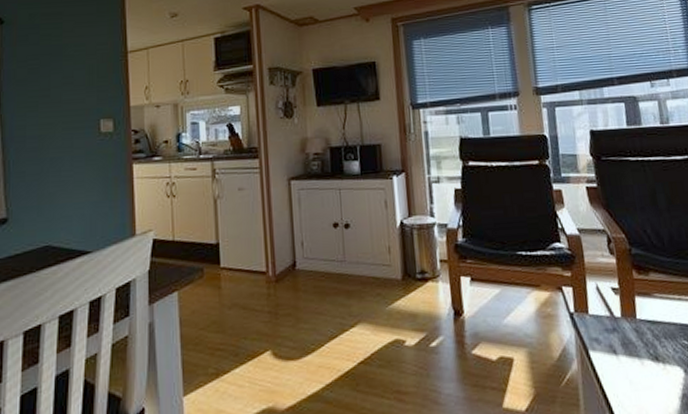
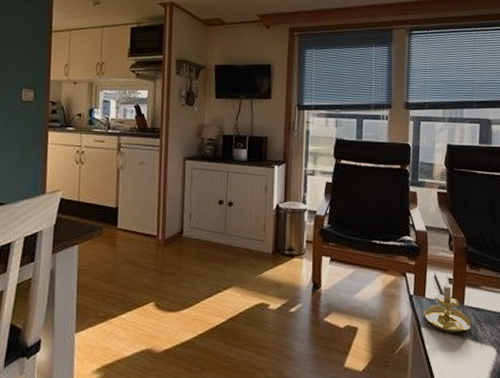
candle holder: none [589,282,648,354] -> present [423,273,471,333]

